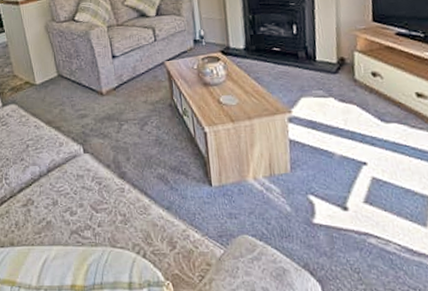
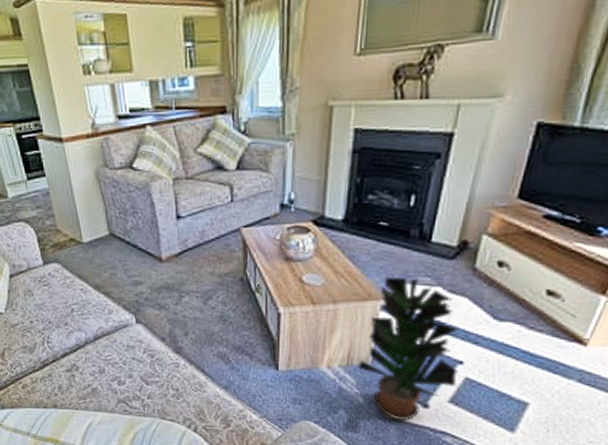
potted plant: none [279,92,367,226] -> present [358,276,458,421]

